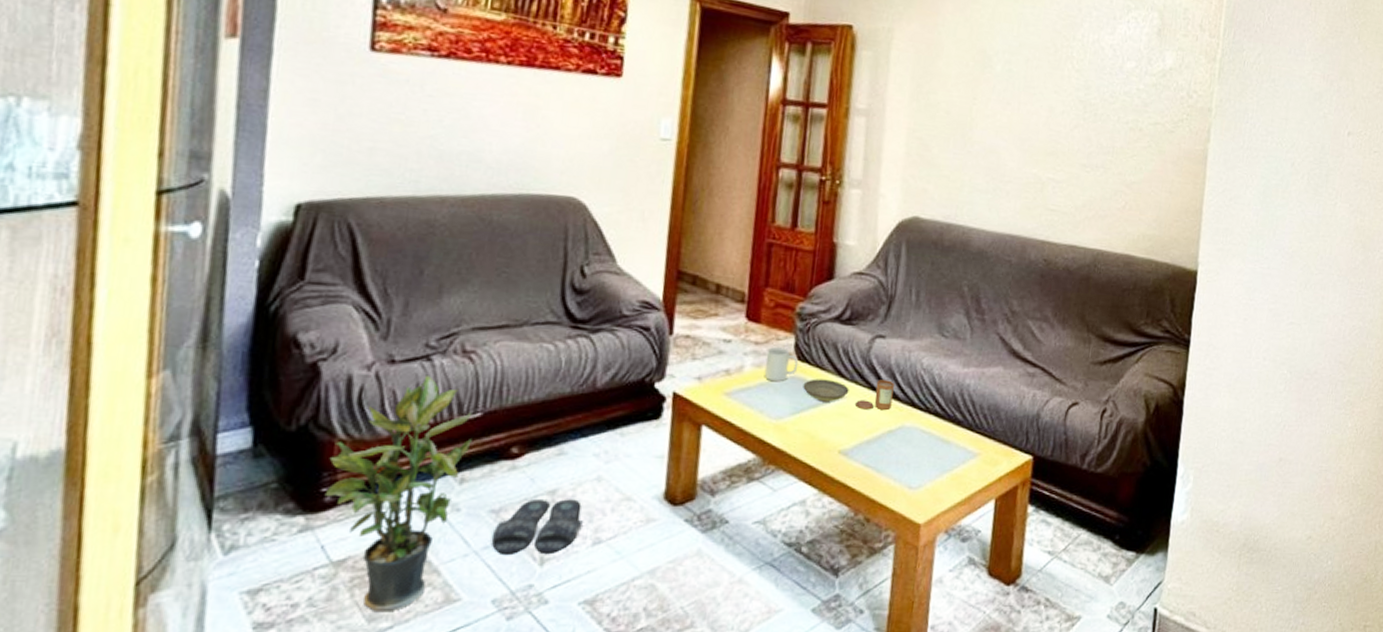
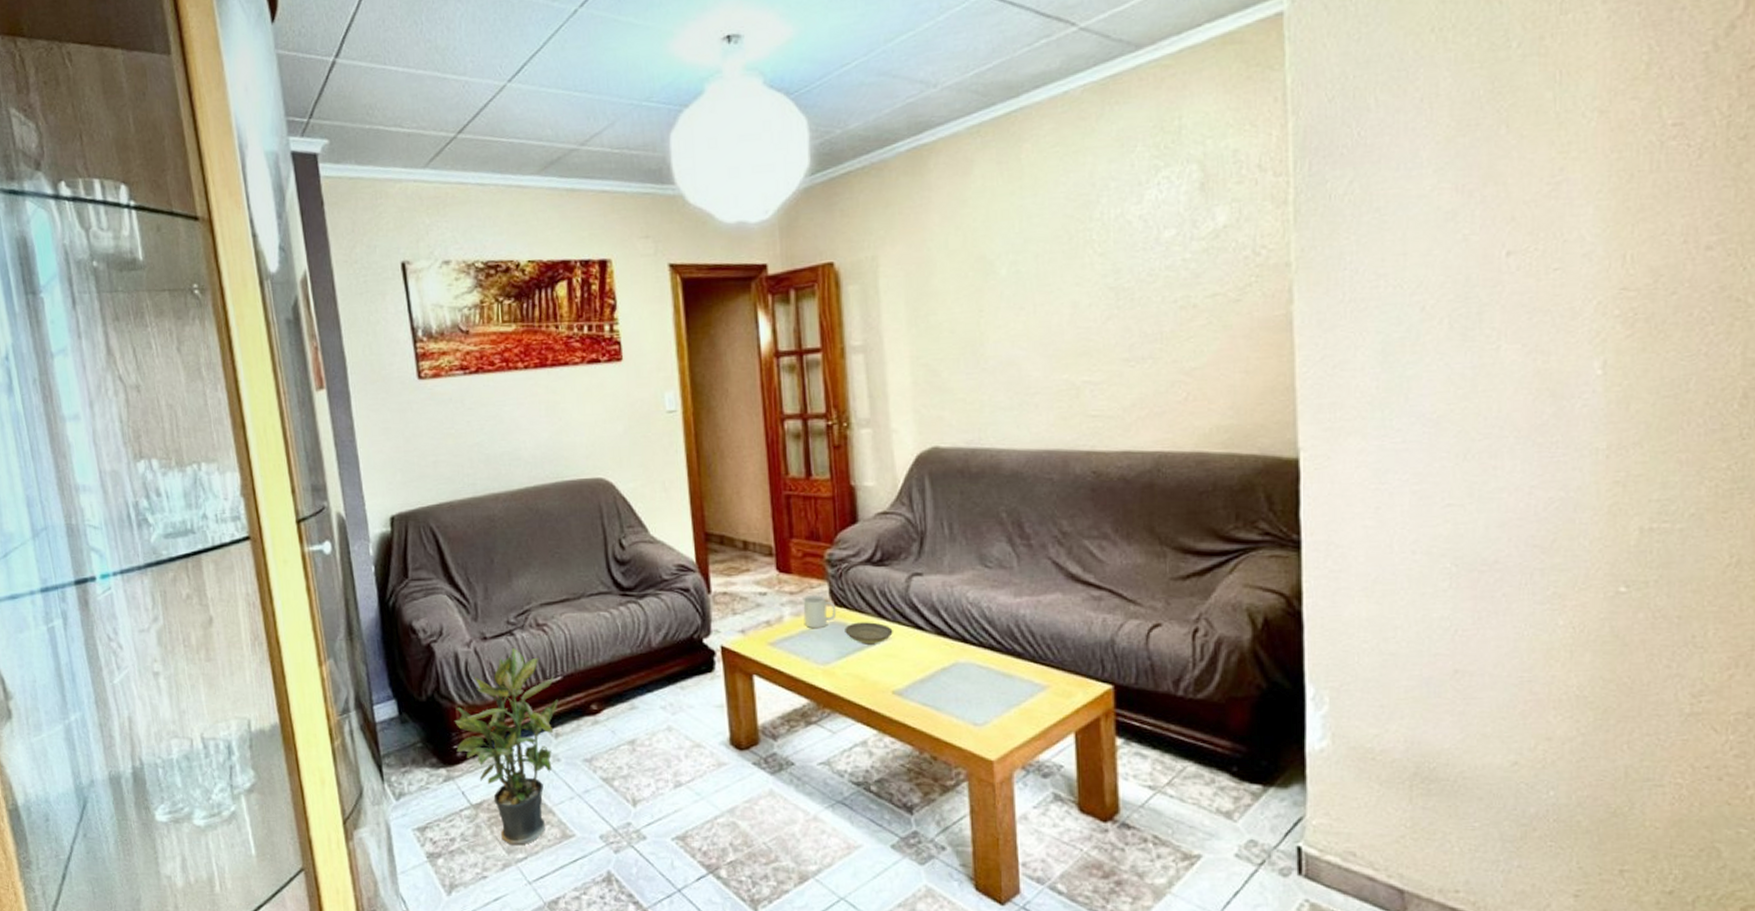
slippers: present [491,498,584,554] -> none [589,748,664,797]
candle: present [856,380,894,411] -> none [902,618,941,649]

